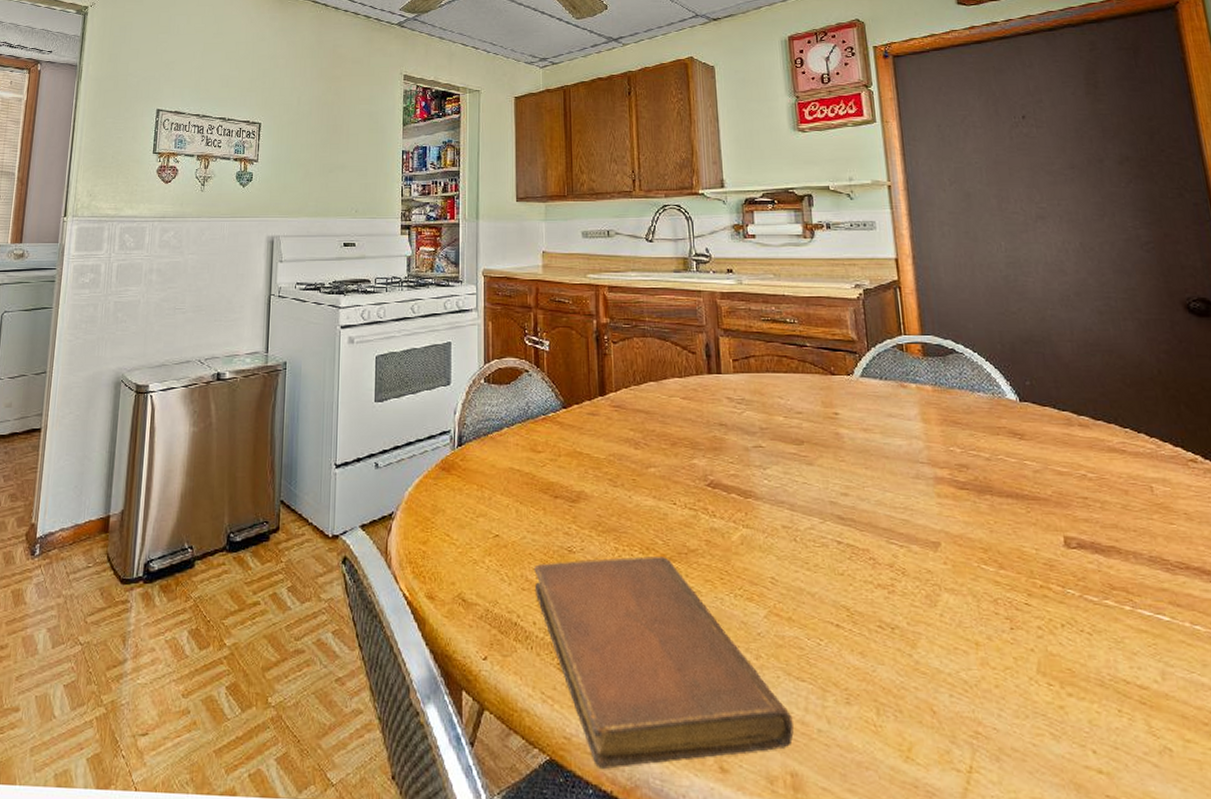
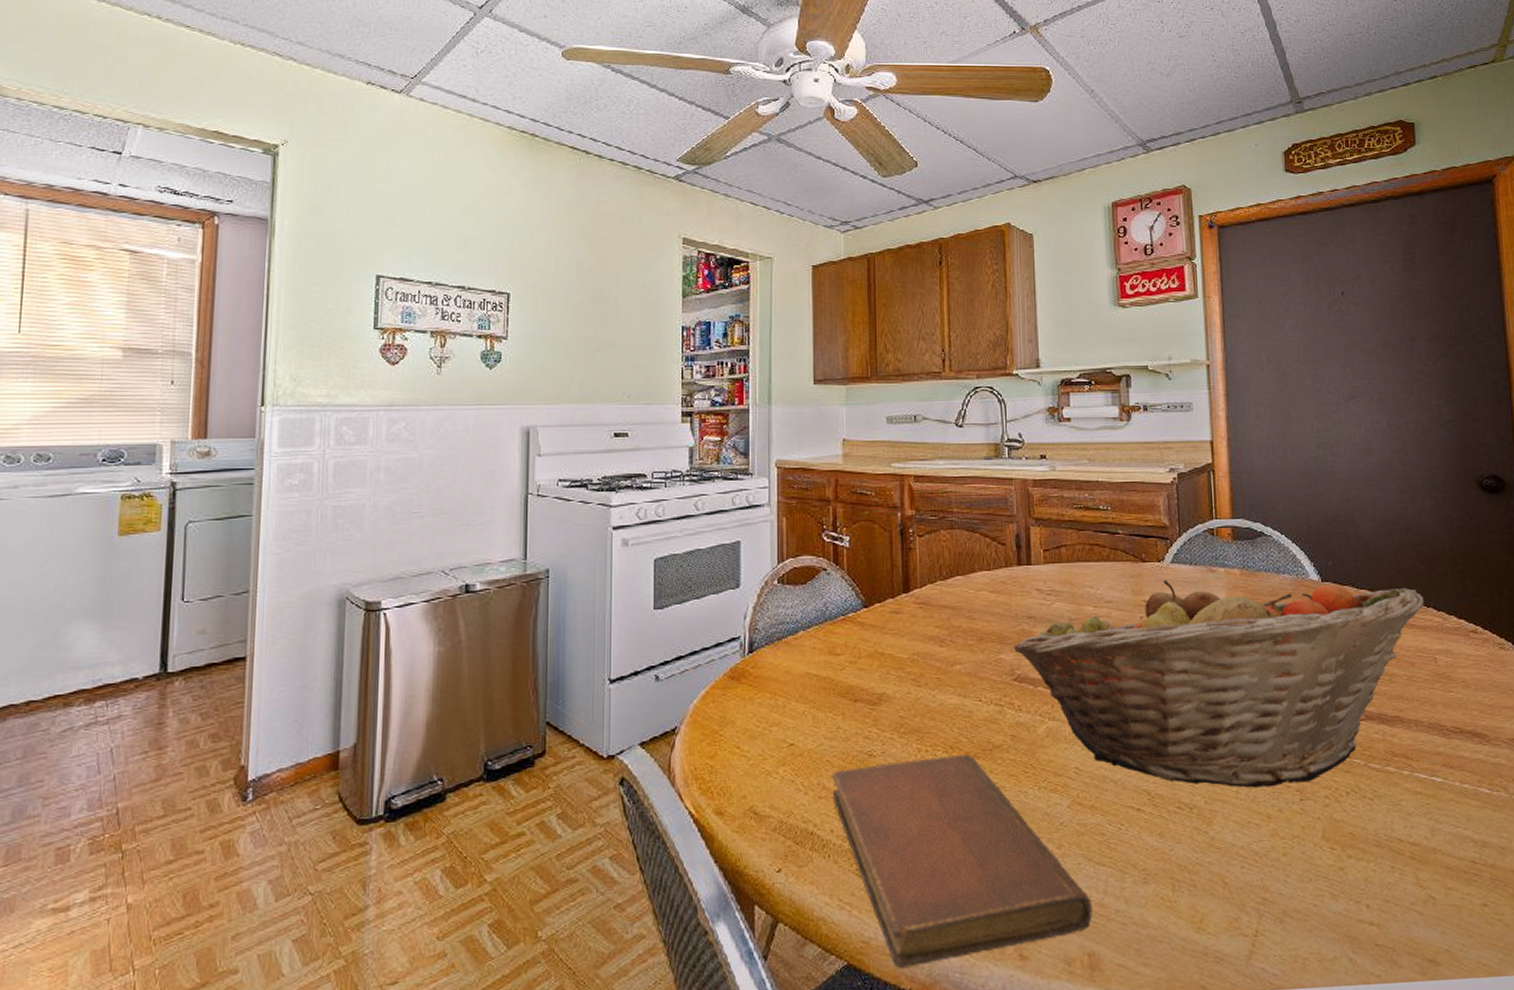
fruit basket: none [706,393,1134,613] -> present [1013,579,1424,788]

